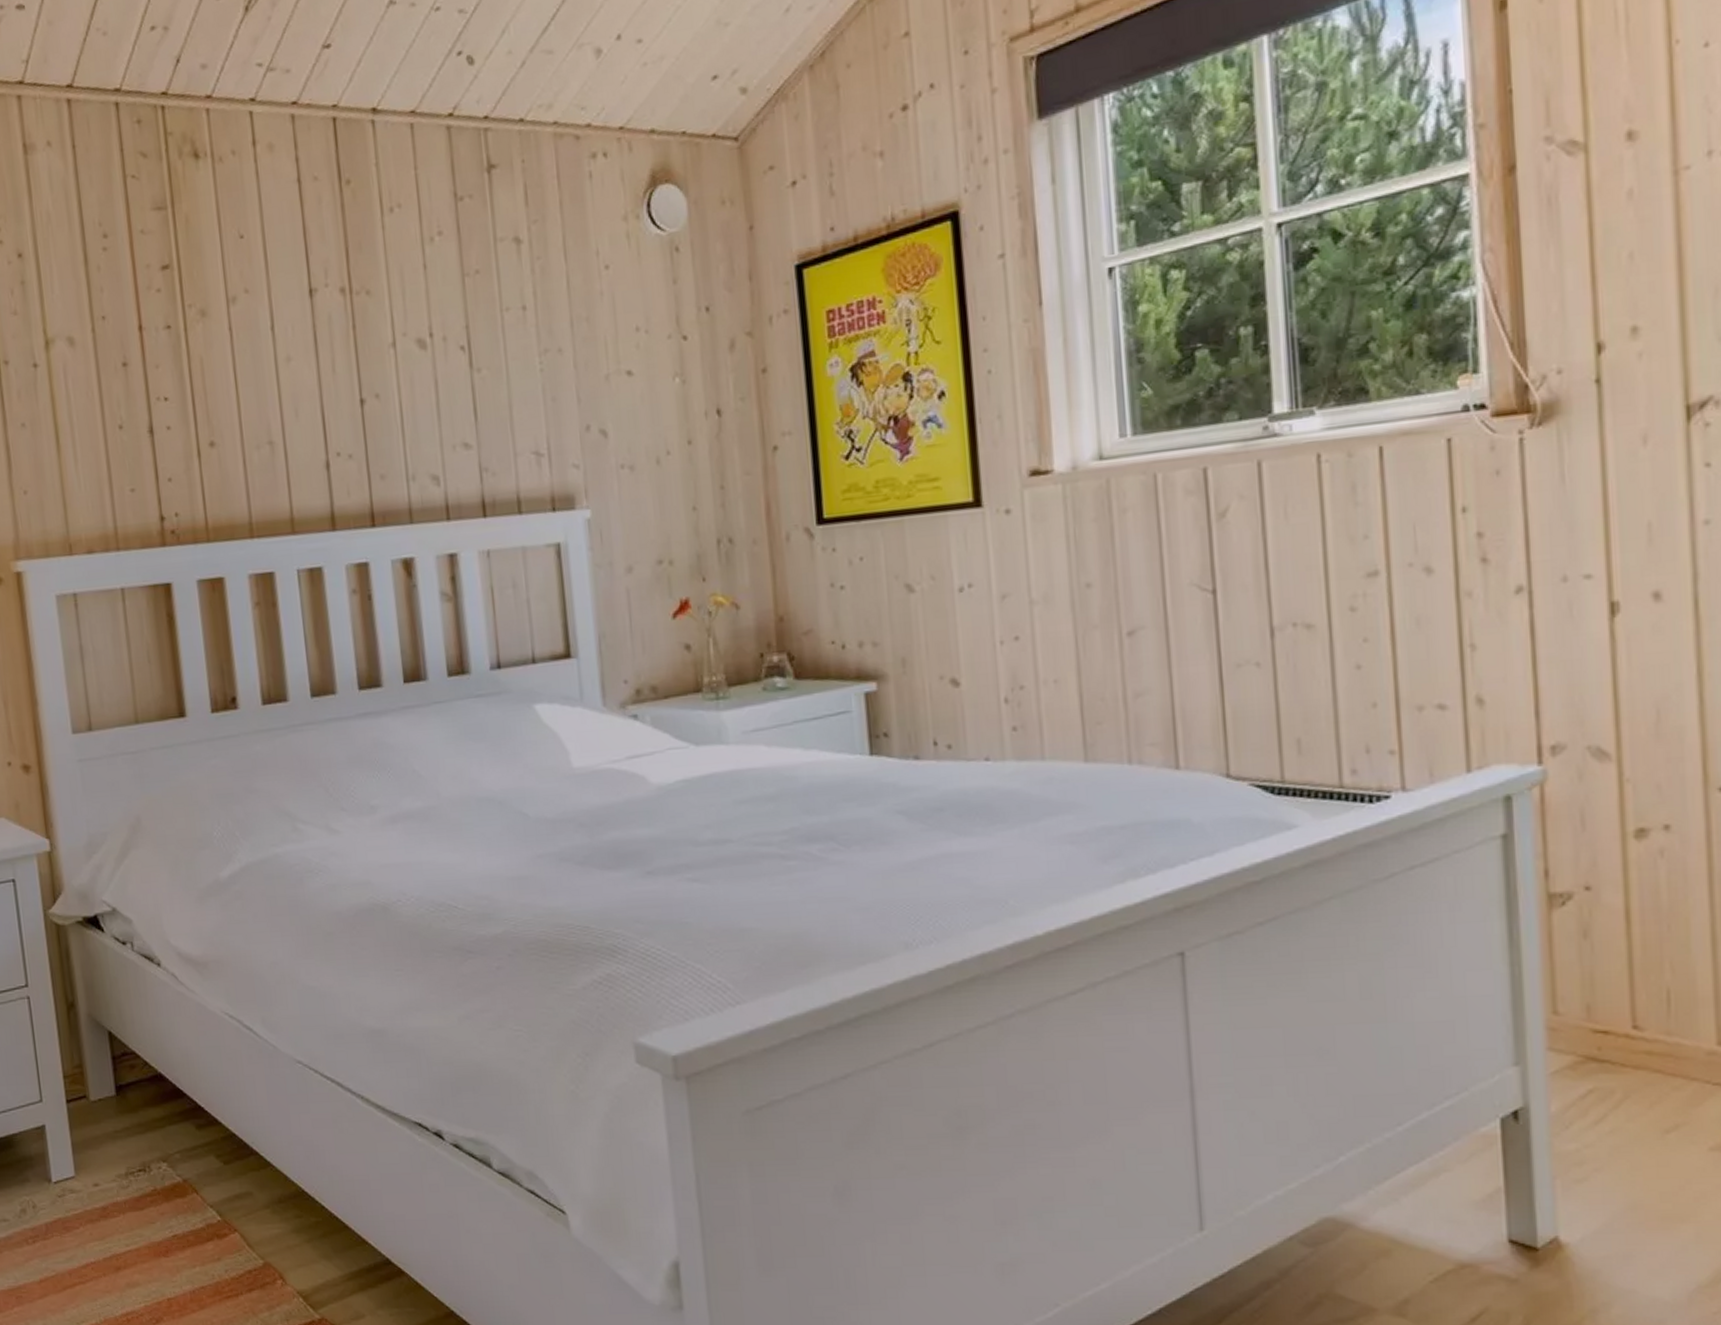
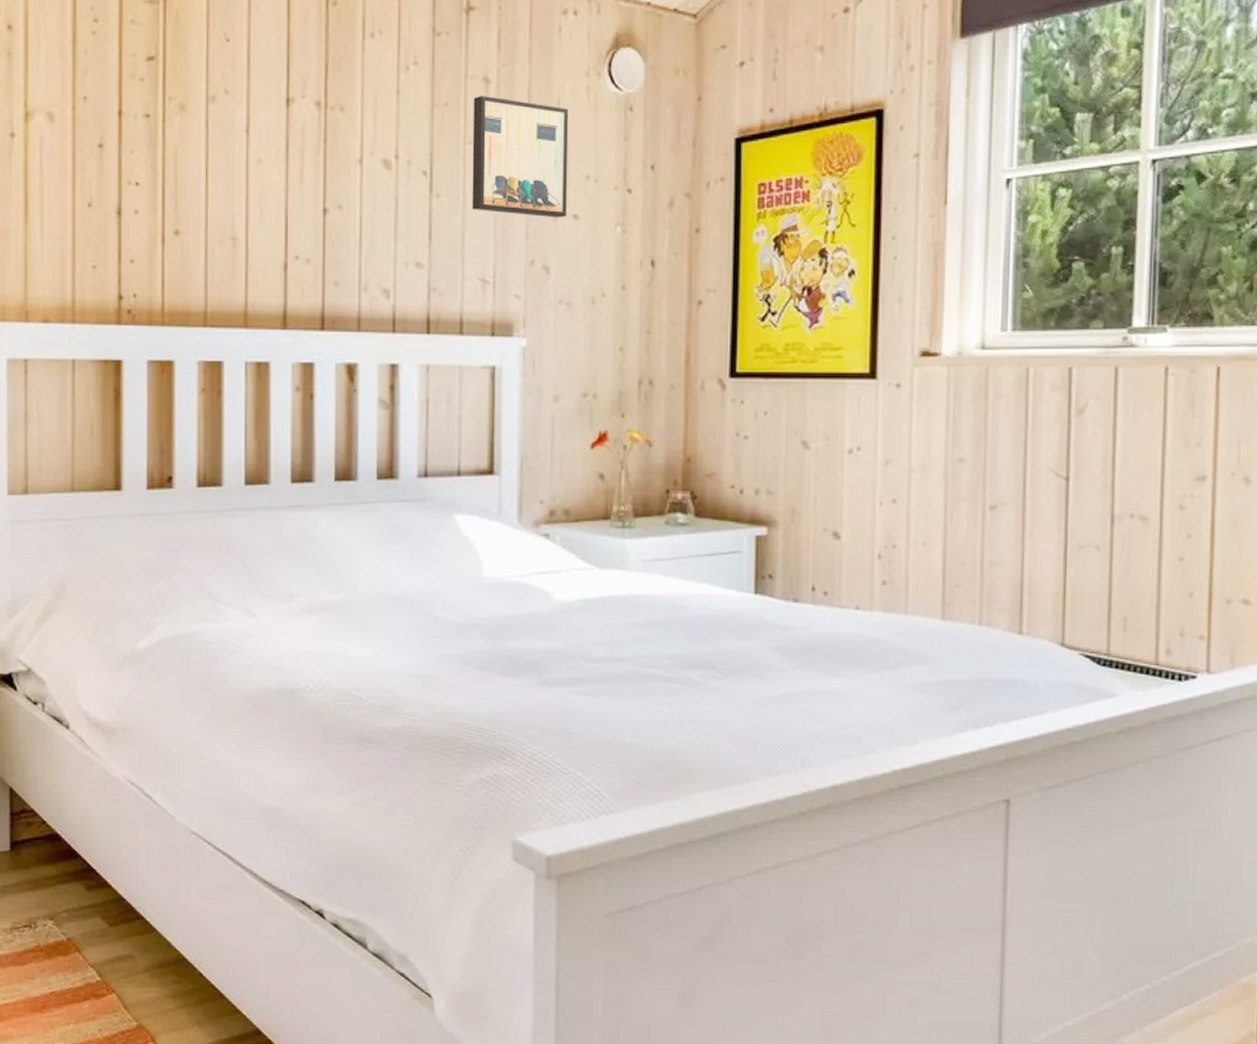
wall art: none [505,256,619,381] -> present [472,96,568,218]

